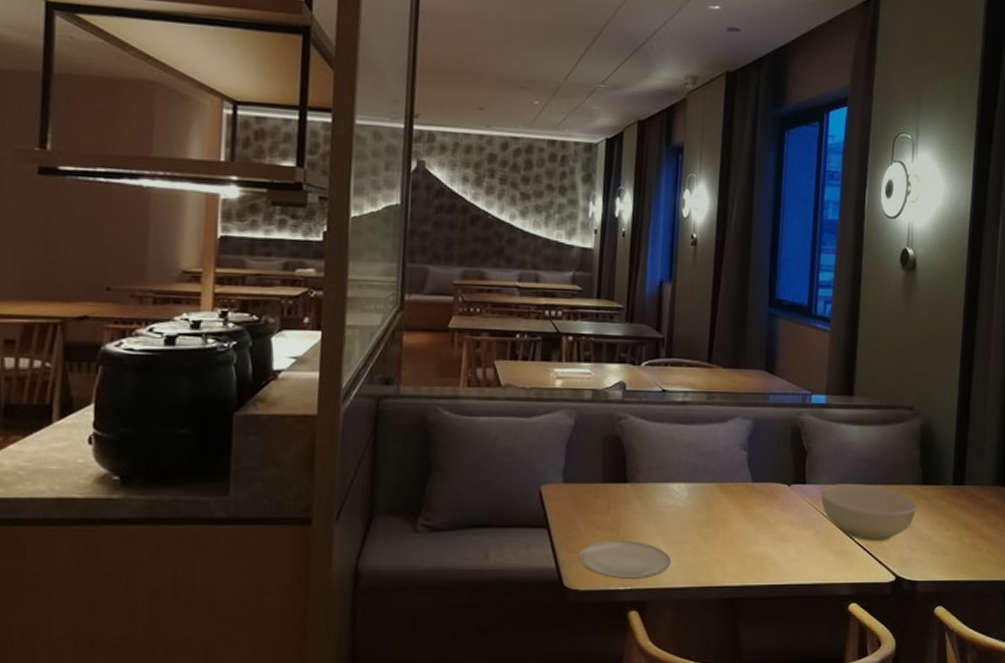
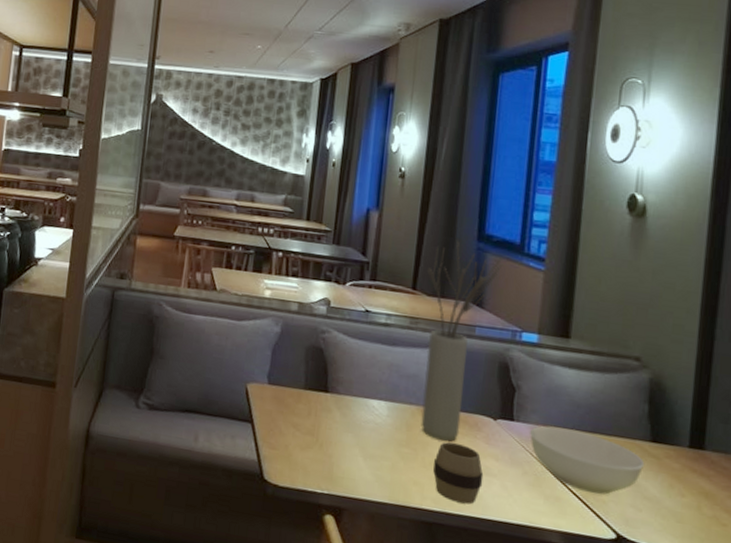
plate: present [578,539,672,579] -> none [279,443,369,487]
vase: none [720,308,792,514] -> present [420,241,502,442]
cup: none [733,514,780,573] -> present [433,442,484,504]

